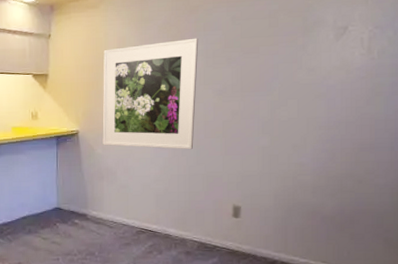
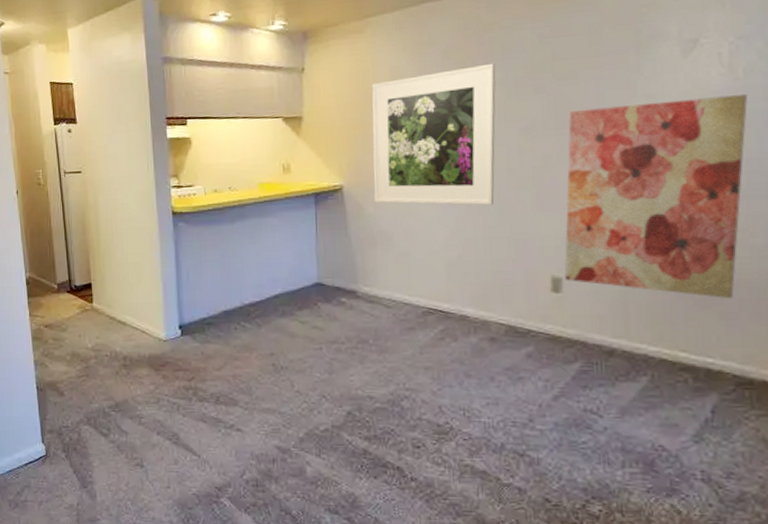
wall art: none [242,71,379,224] -> present [564,94,747,299]

